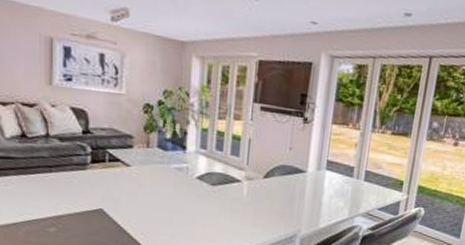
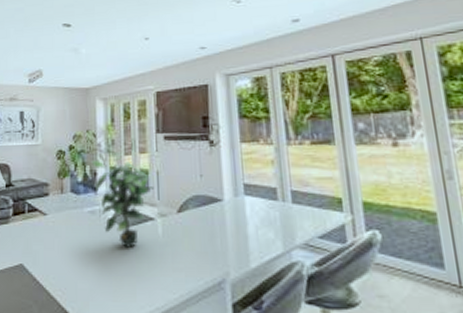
potted plant: none [182,119,245,203] -> present [91,157,155,248]

